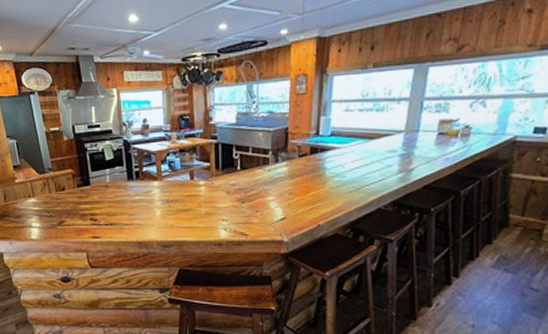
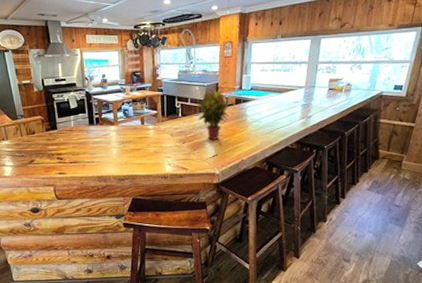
potted plant: none [259,134,302,199] -> present [196,88,229,140]

